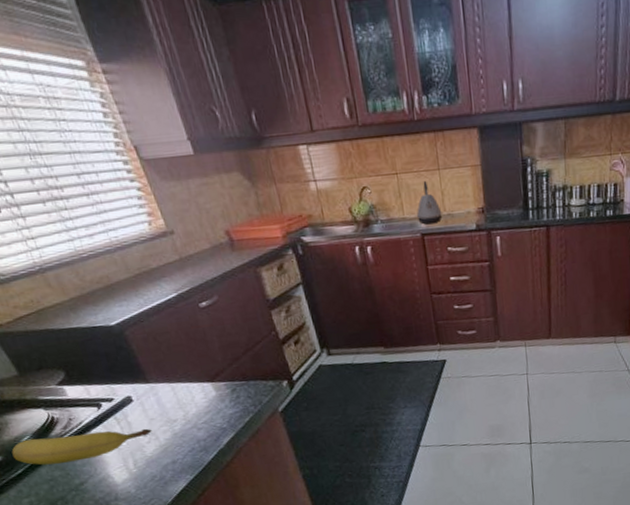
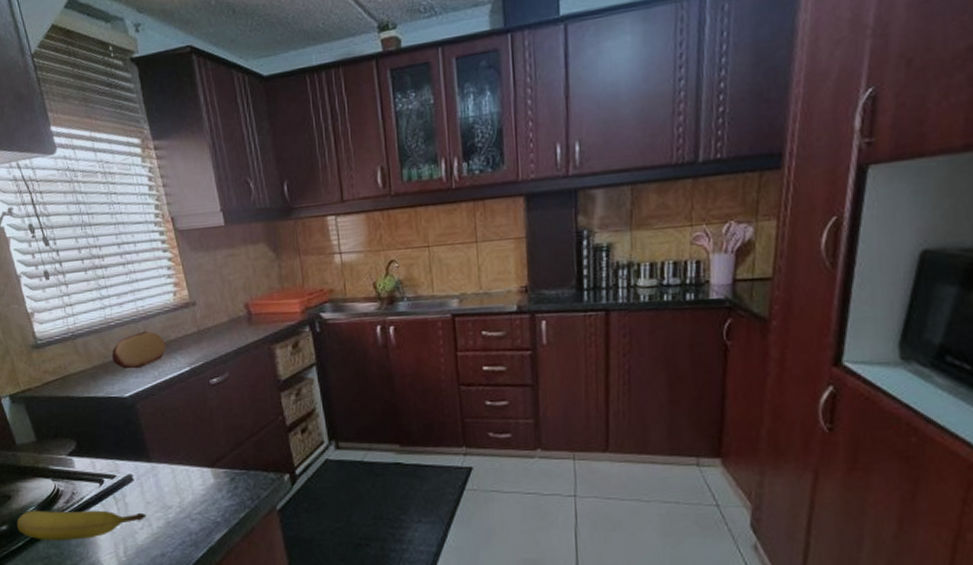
bread loaf: none [89,260,149,299] -> present [112,330,166,370]
kettle: present [416,180,443,224] -> none [447,254,478,304]

